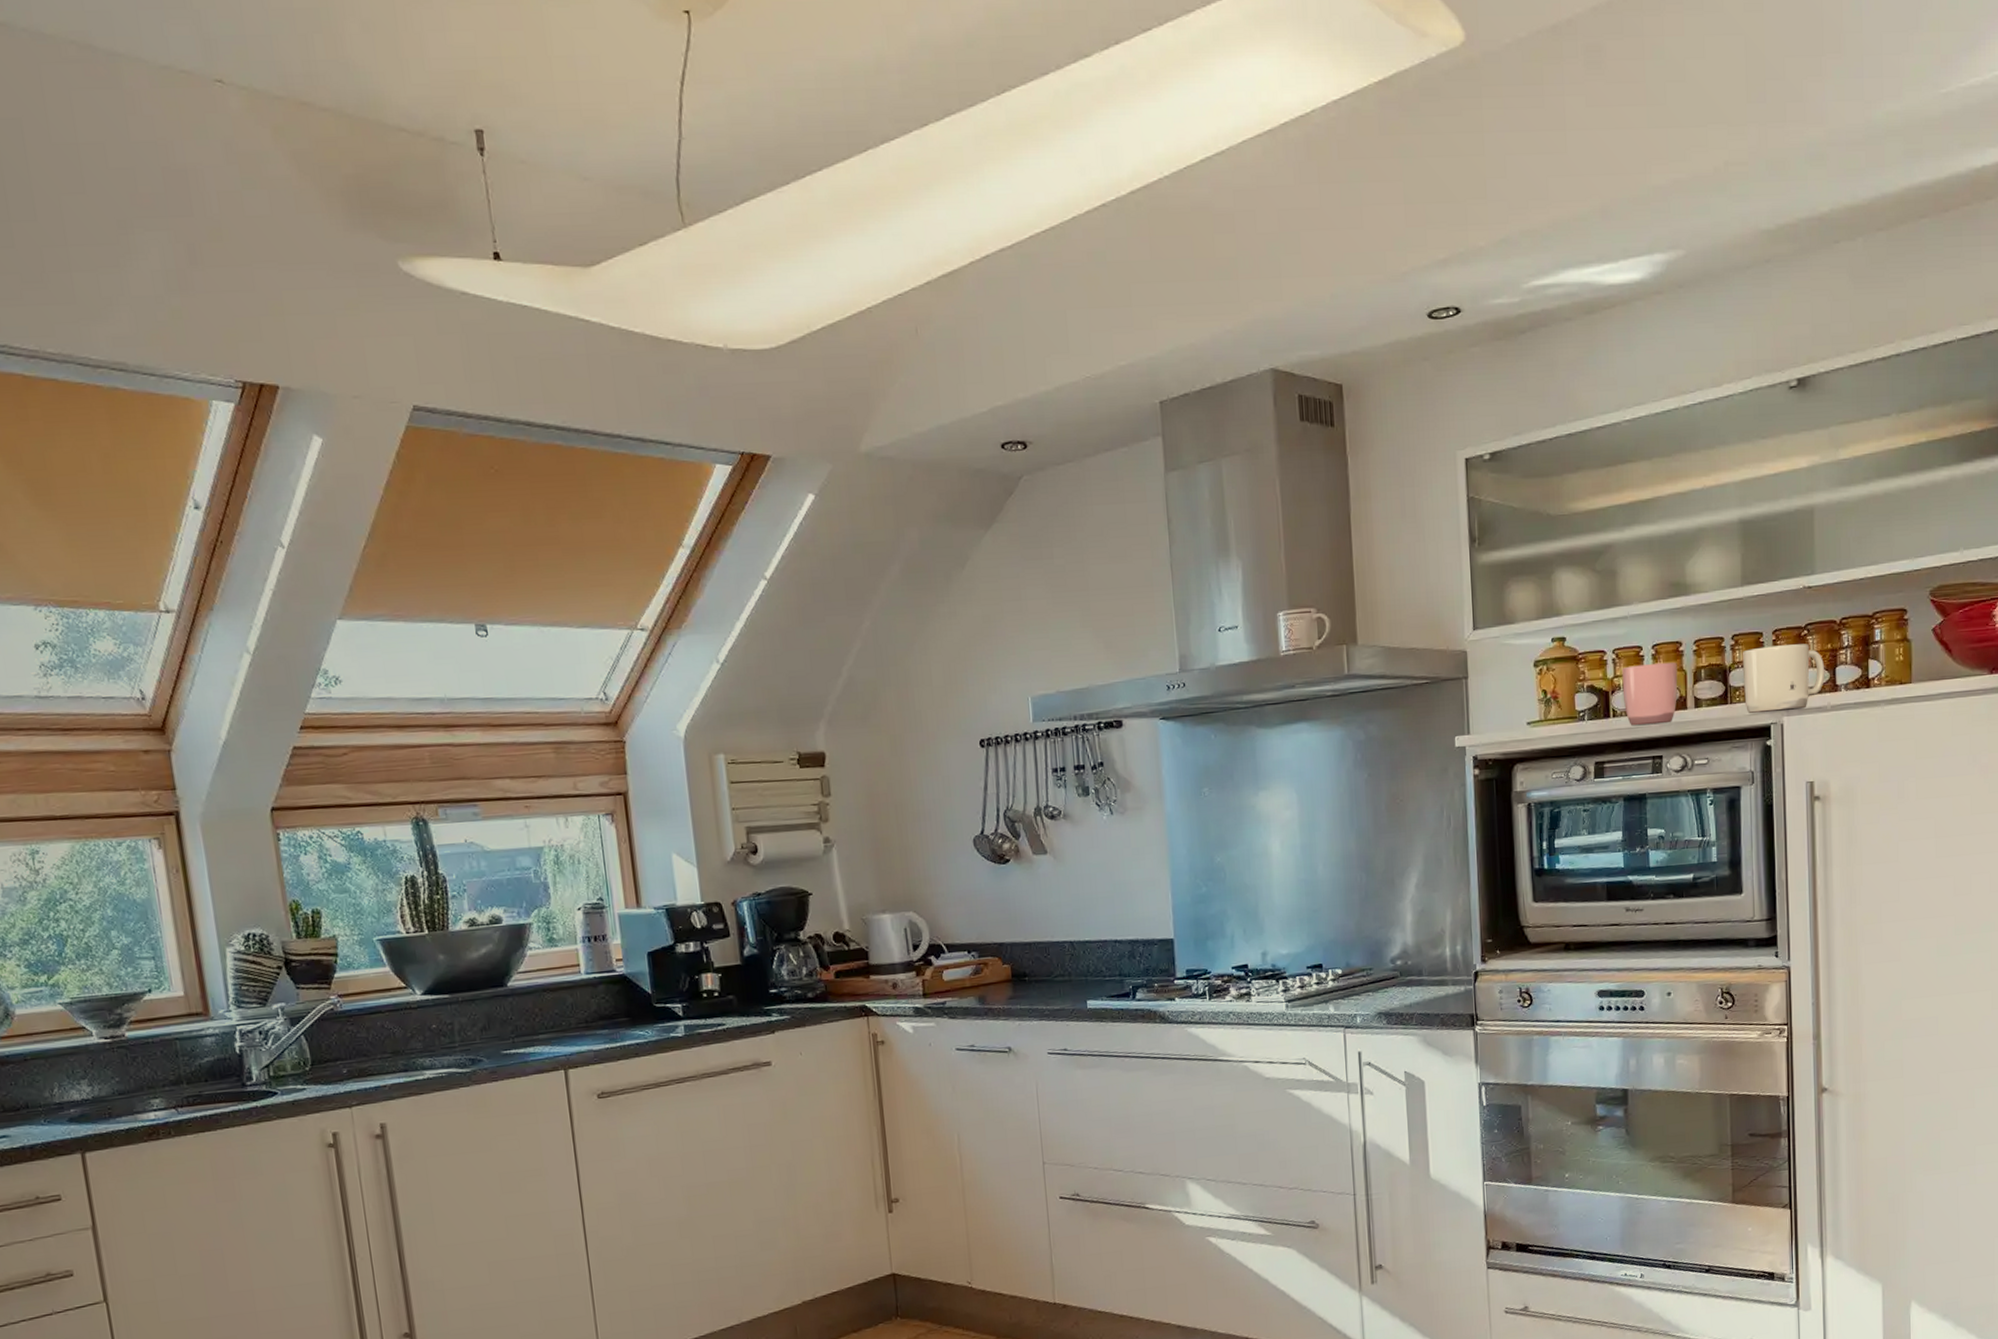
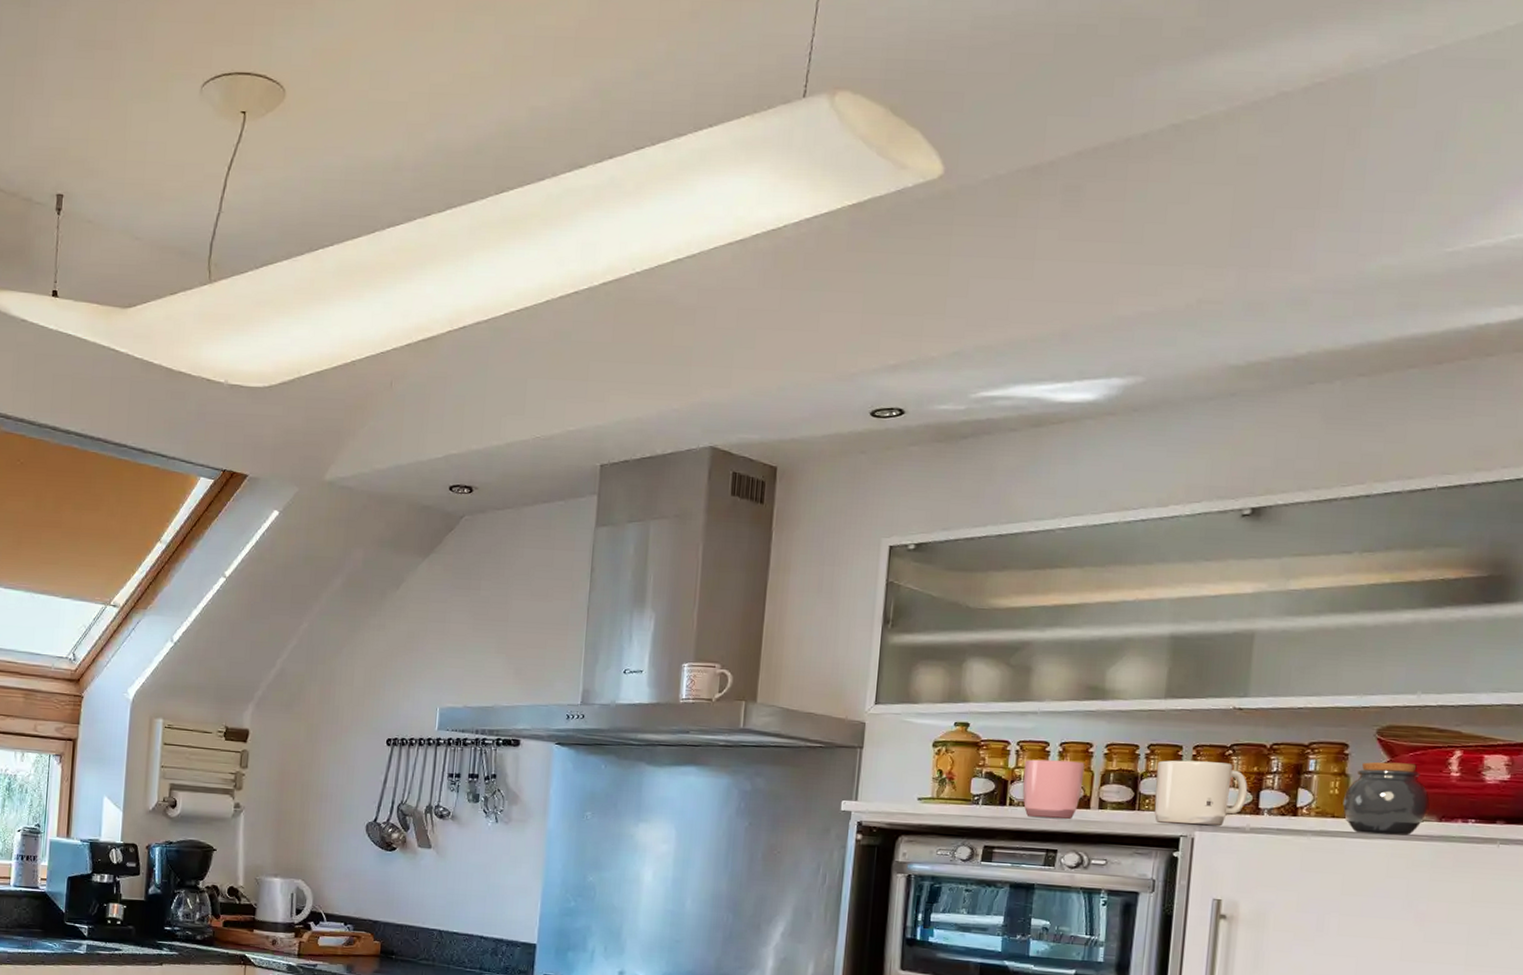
jar: none [1908,620,1980,697] -> present [1342,762,1429,836]

